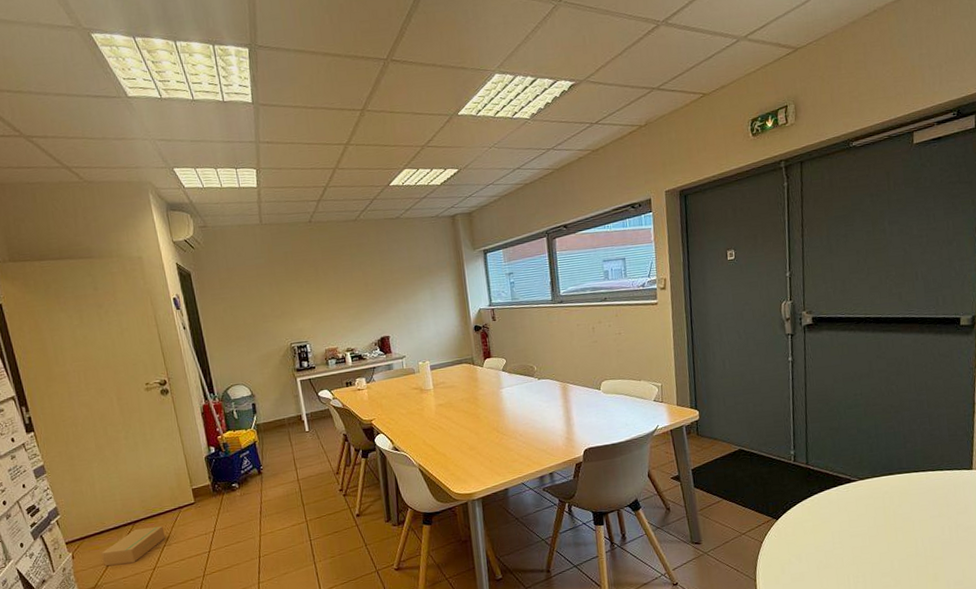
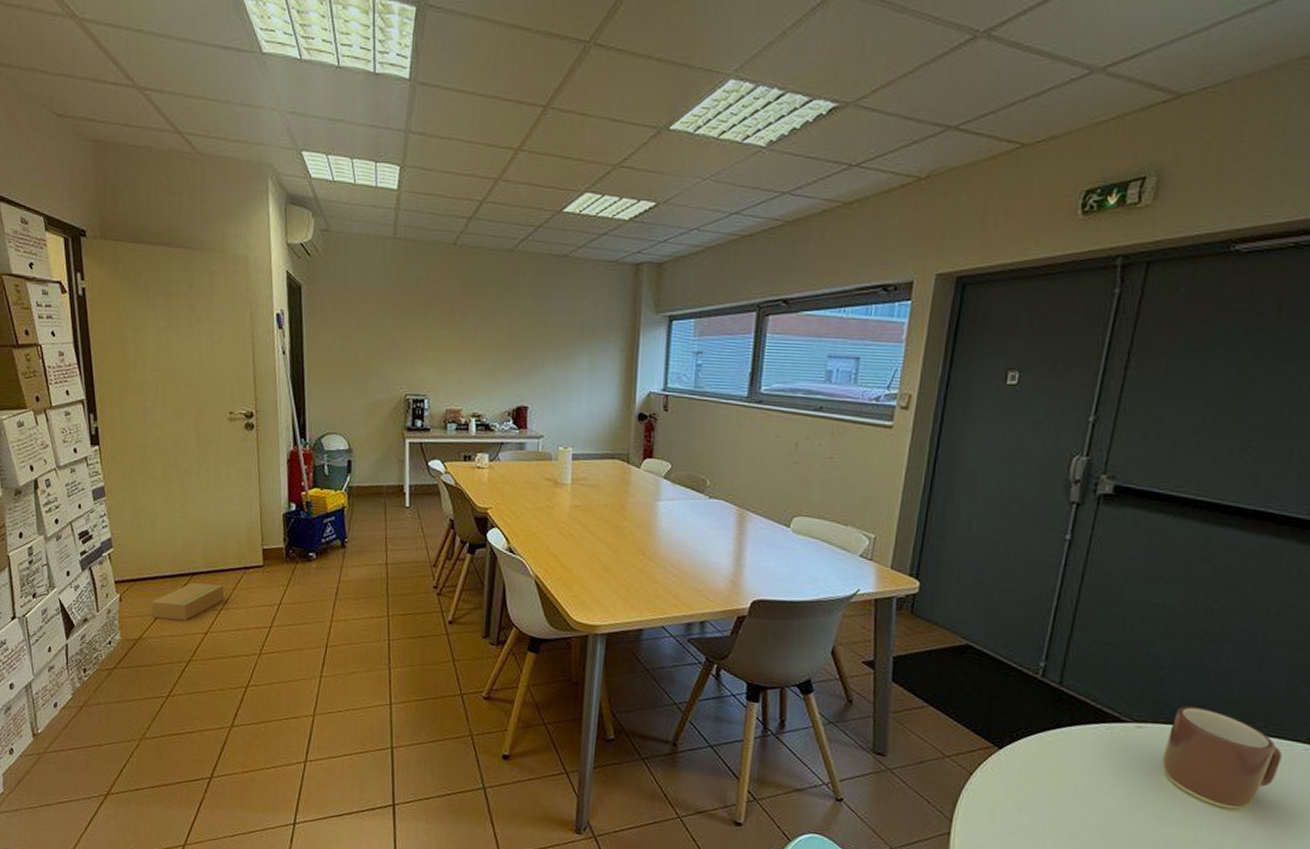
mug: none [883,459,957,527] -> present [1162,706,1282,810]

